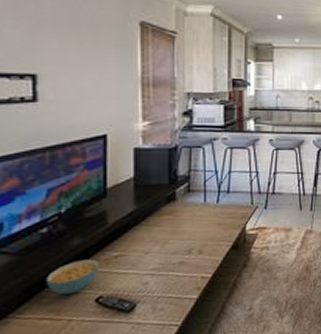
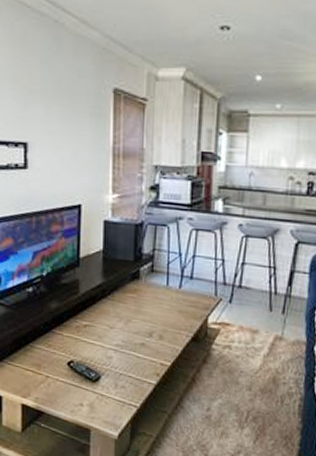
cereal bowl: present [47,259,100,295] -> none [31,323,72,353]

